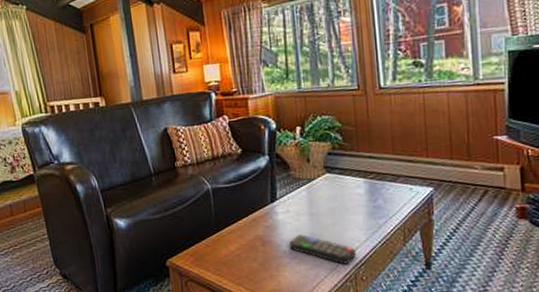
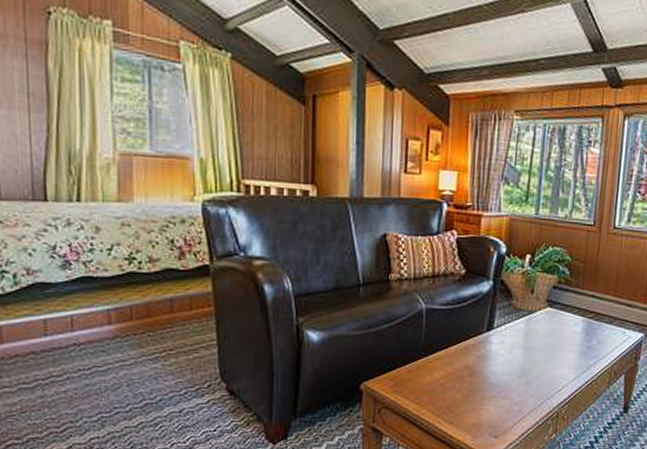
remote control: present [288,234,356,265] -> none [497,368,563,402]

